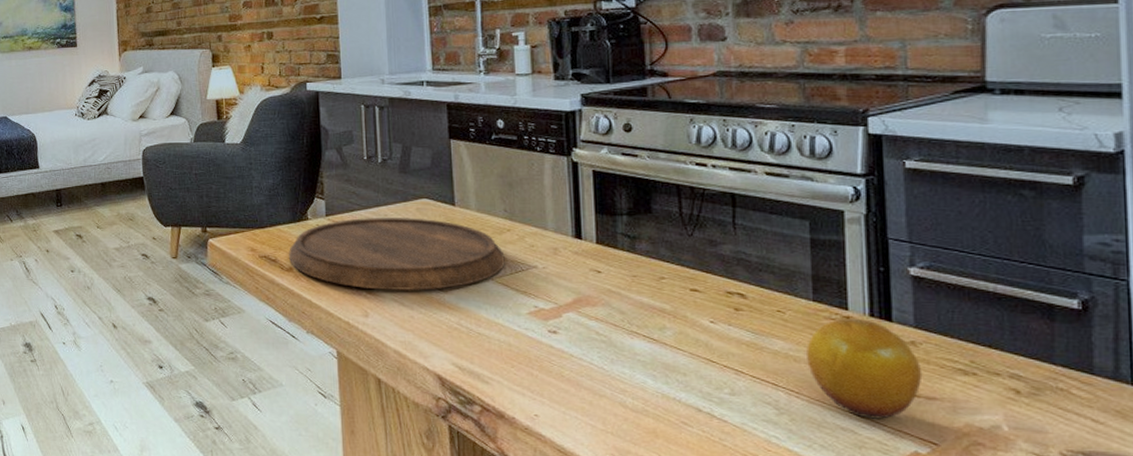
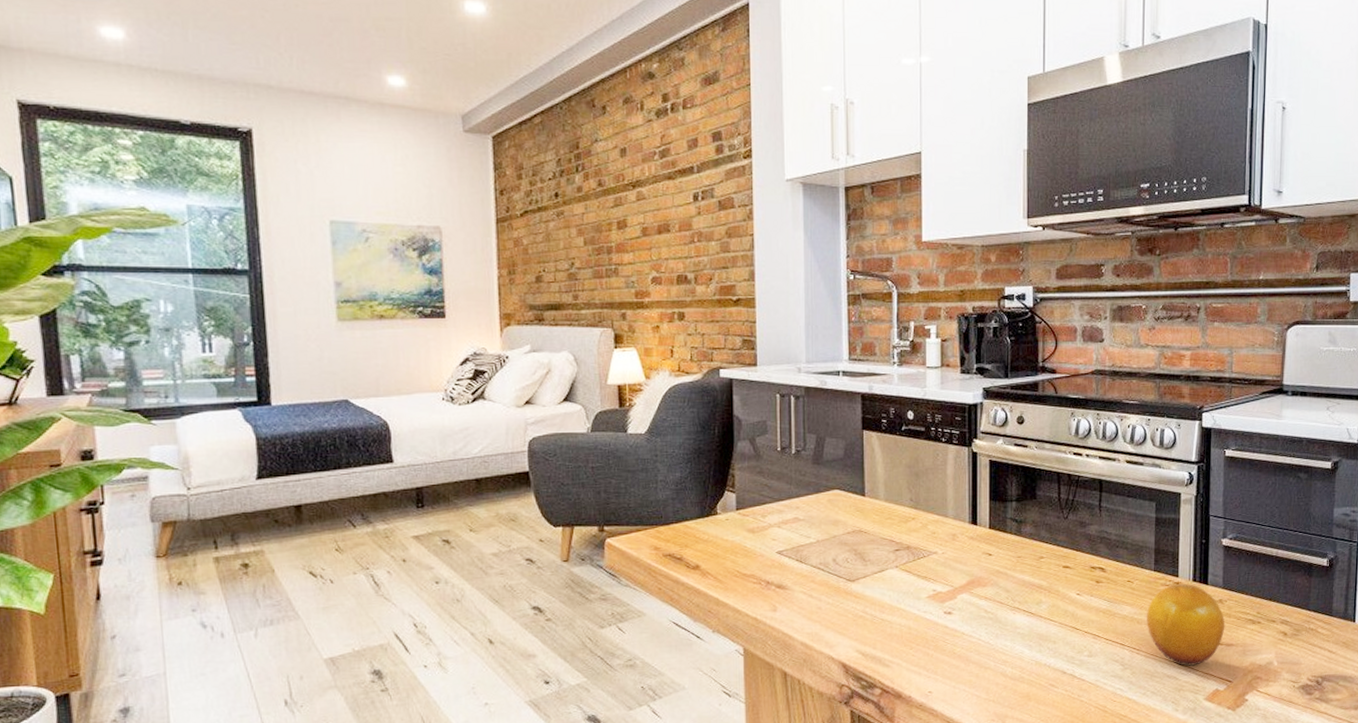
cutting board: present [289,218,505,290] -> none [696,509,909,583]

